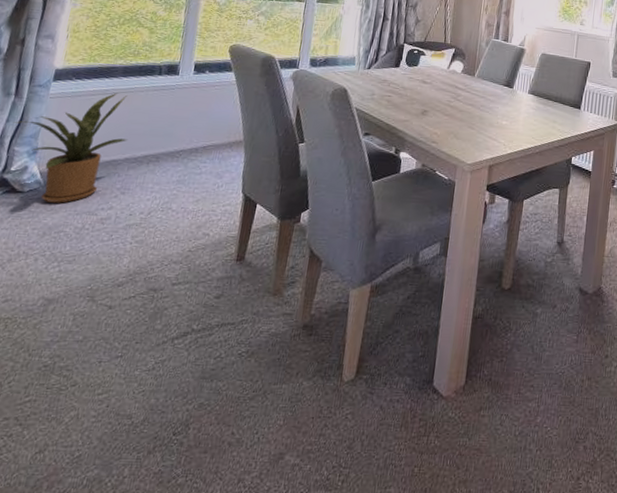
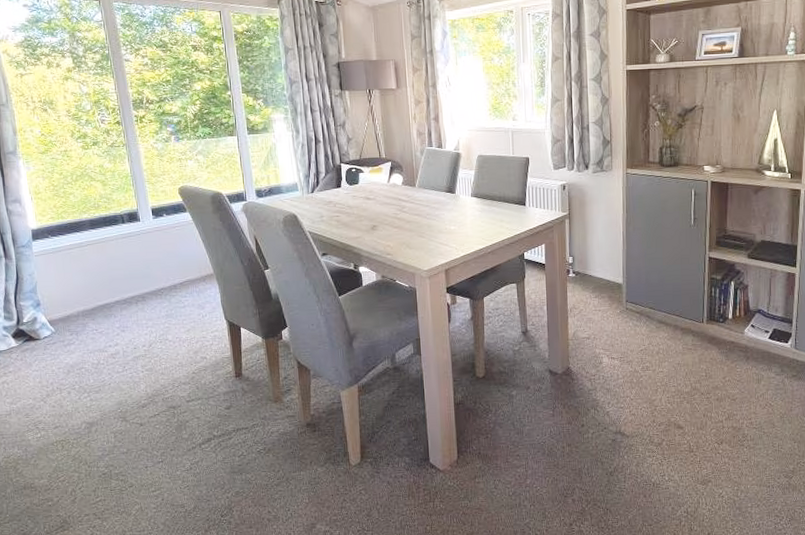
house plant: present [13,92,128,203] -> none [11,244,112,345]

